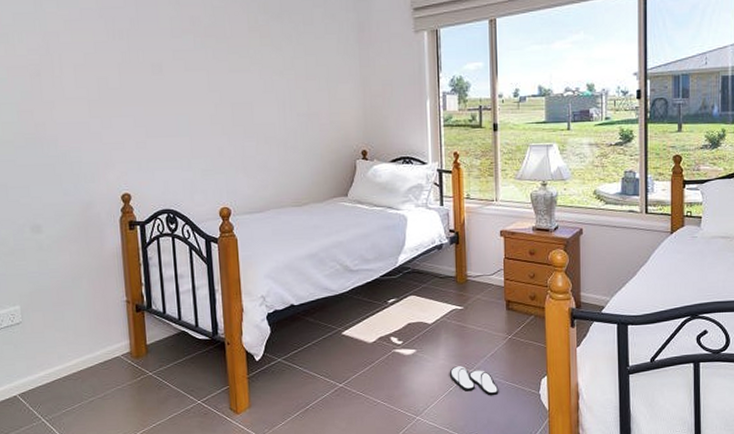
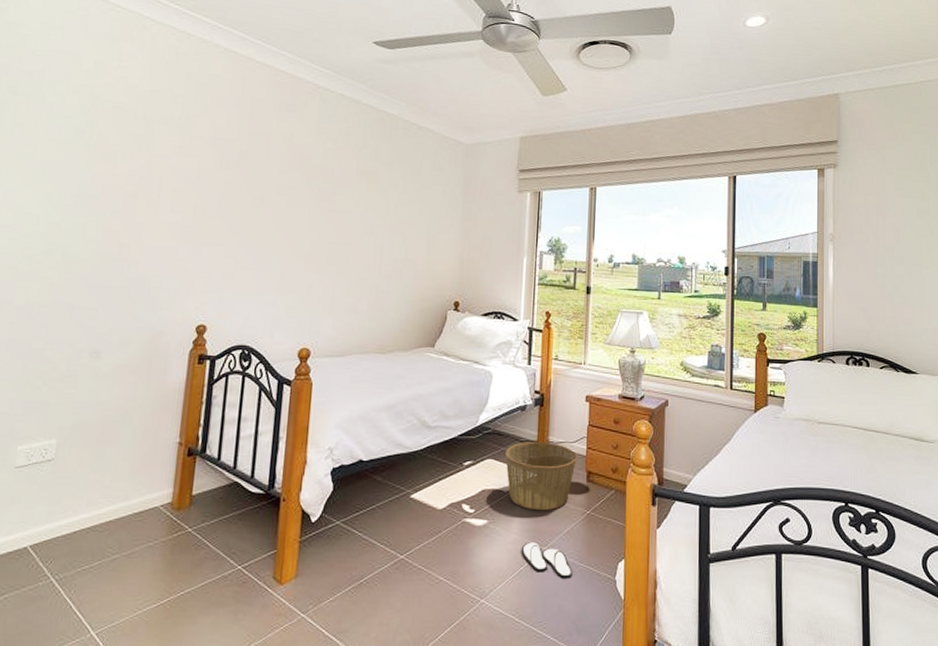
basket: none [427,276,495,339] -> present [505,441,577,511]

